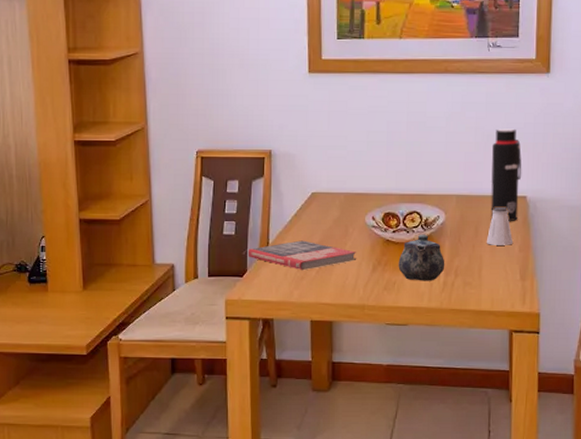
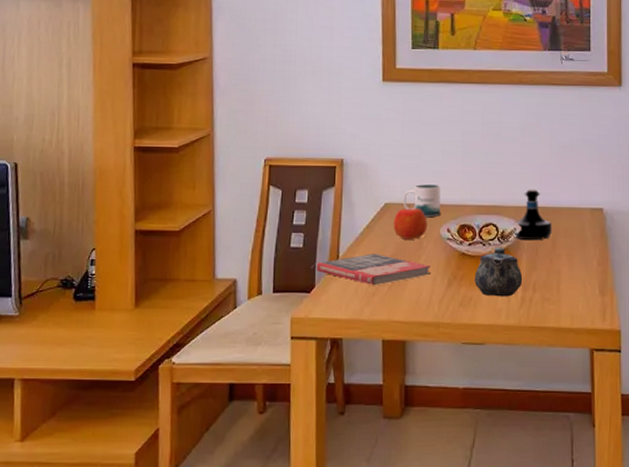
apple: none [320,194,353,227] -> present [393,205,428,240]
mug: none [329,174,366,206] -> present [403,184,441,218]
tequila bottle: none [437,178,475,227] -> present [513,189,552,240]
saltshaker: present [486,207,514,245] -> none [564,220,592,259]
water bottle: present [490,128,522,221] -> none [567,140,598,234]

